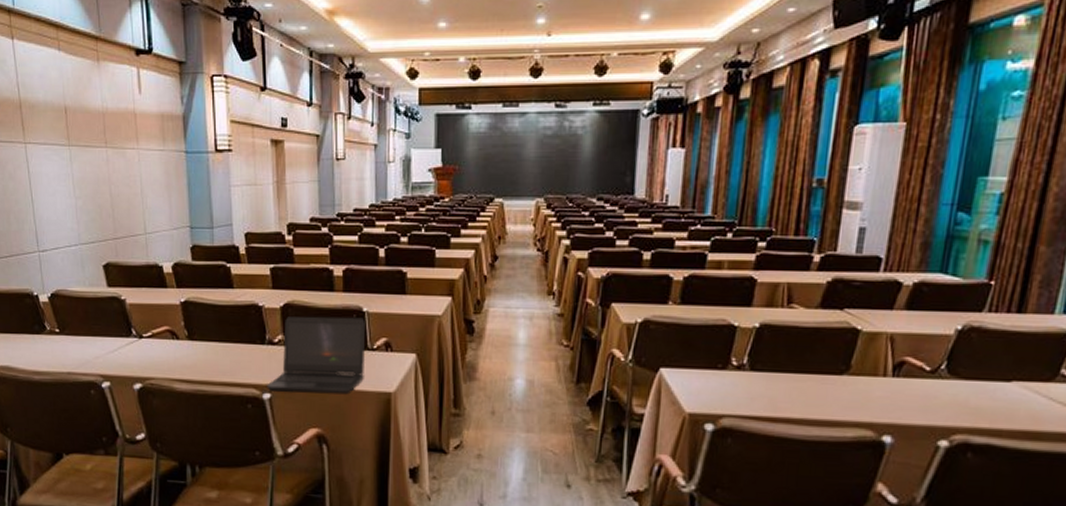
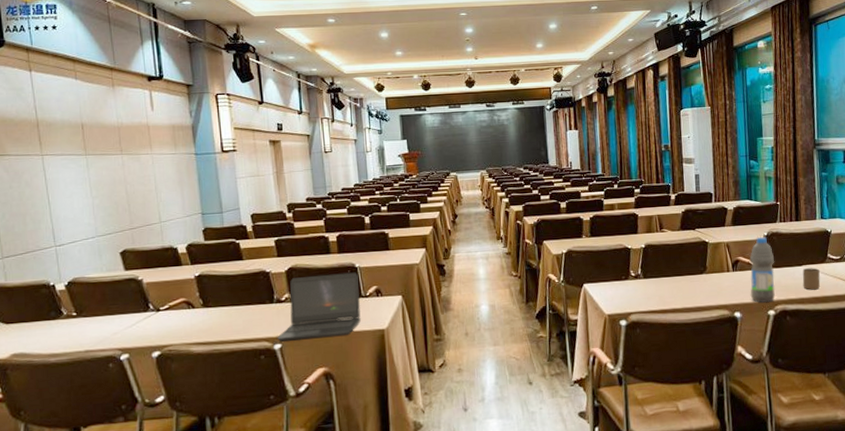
water bottle: none [913,330,967,428] -> present [750,236,775,303]
cup: none [1005,386,1041,420] -> present [802,268,820,290]

